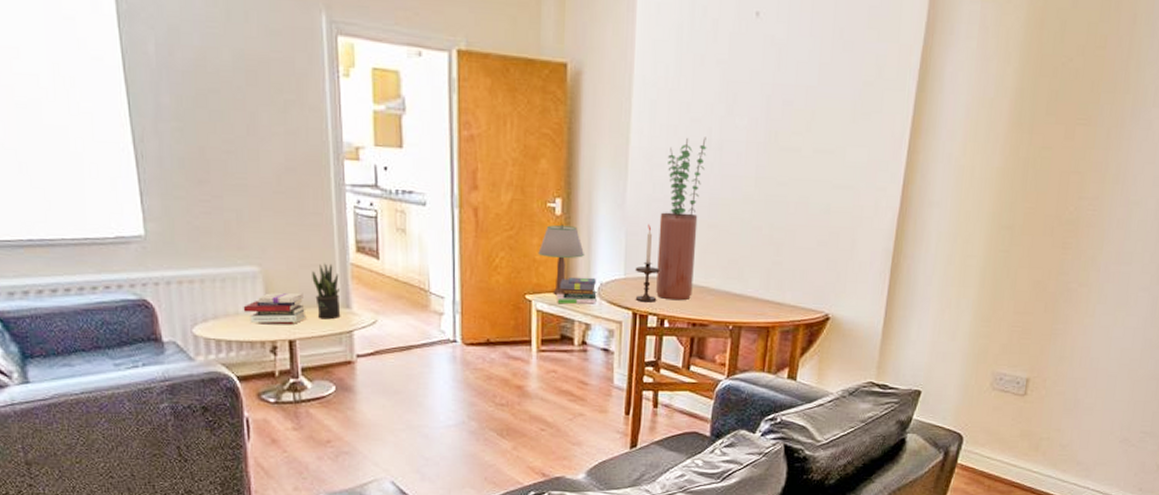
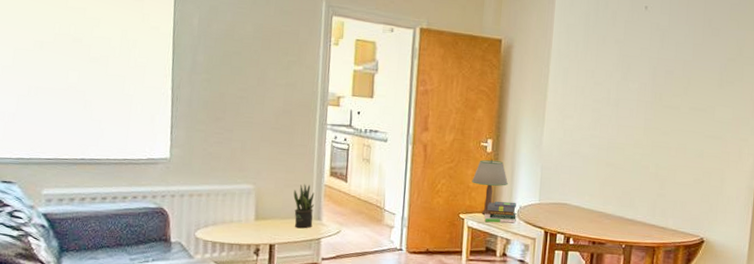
books: present [243,292,307,324] -> none [237,206,286,232]
candlestick: present [635,224,660,302] -> none [547,161,568,224]
vase: present [656,137,707,301] -> none [564,96,607,223]

